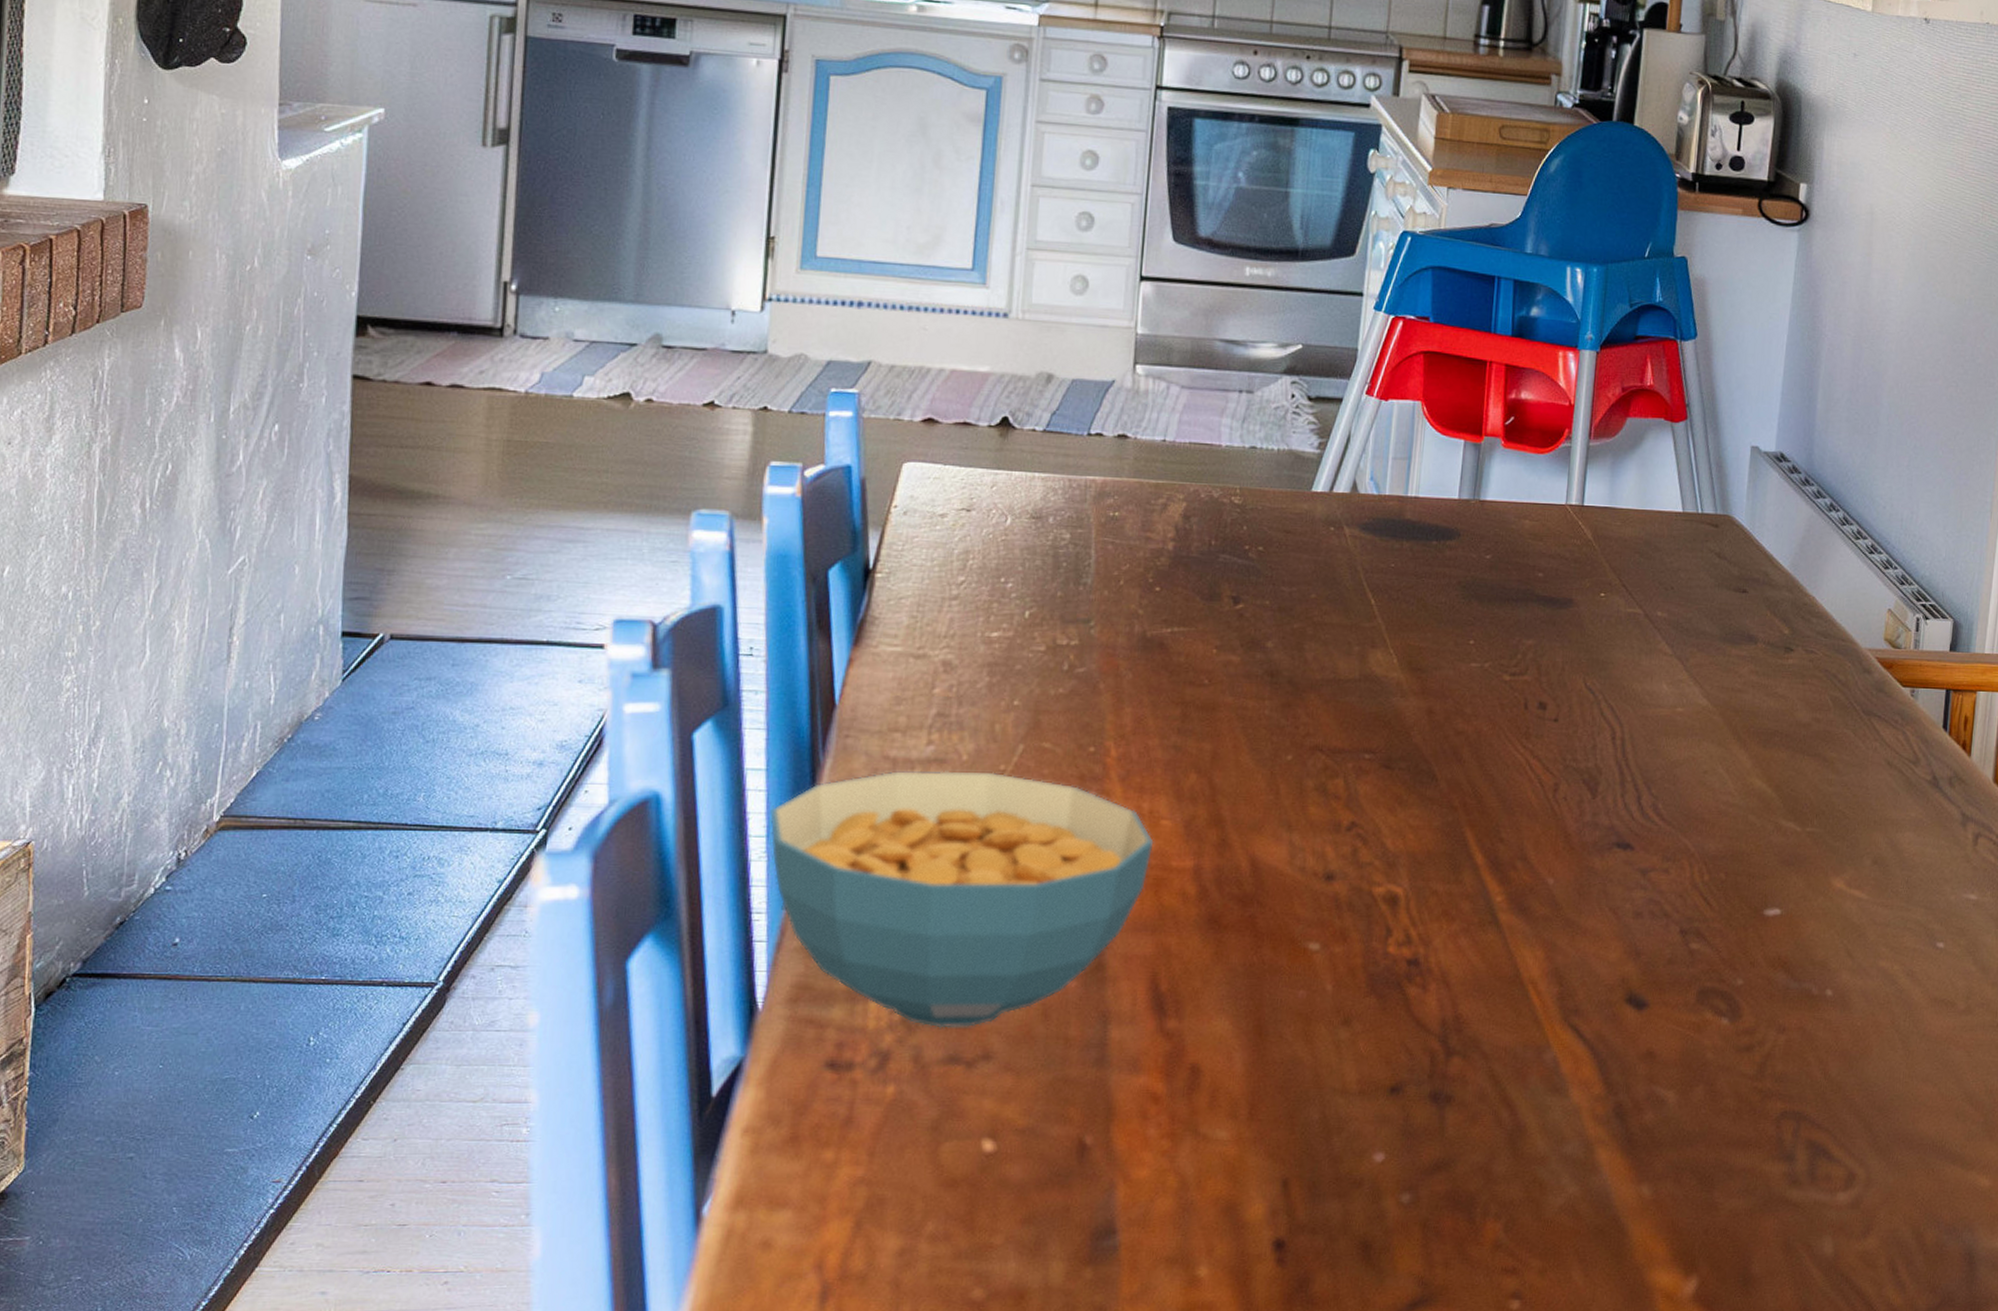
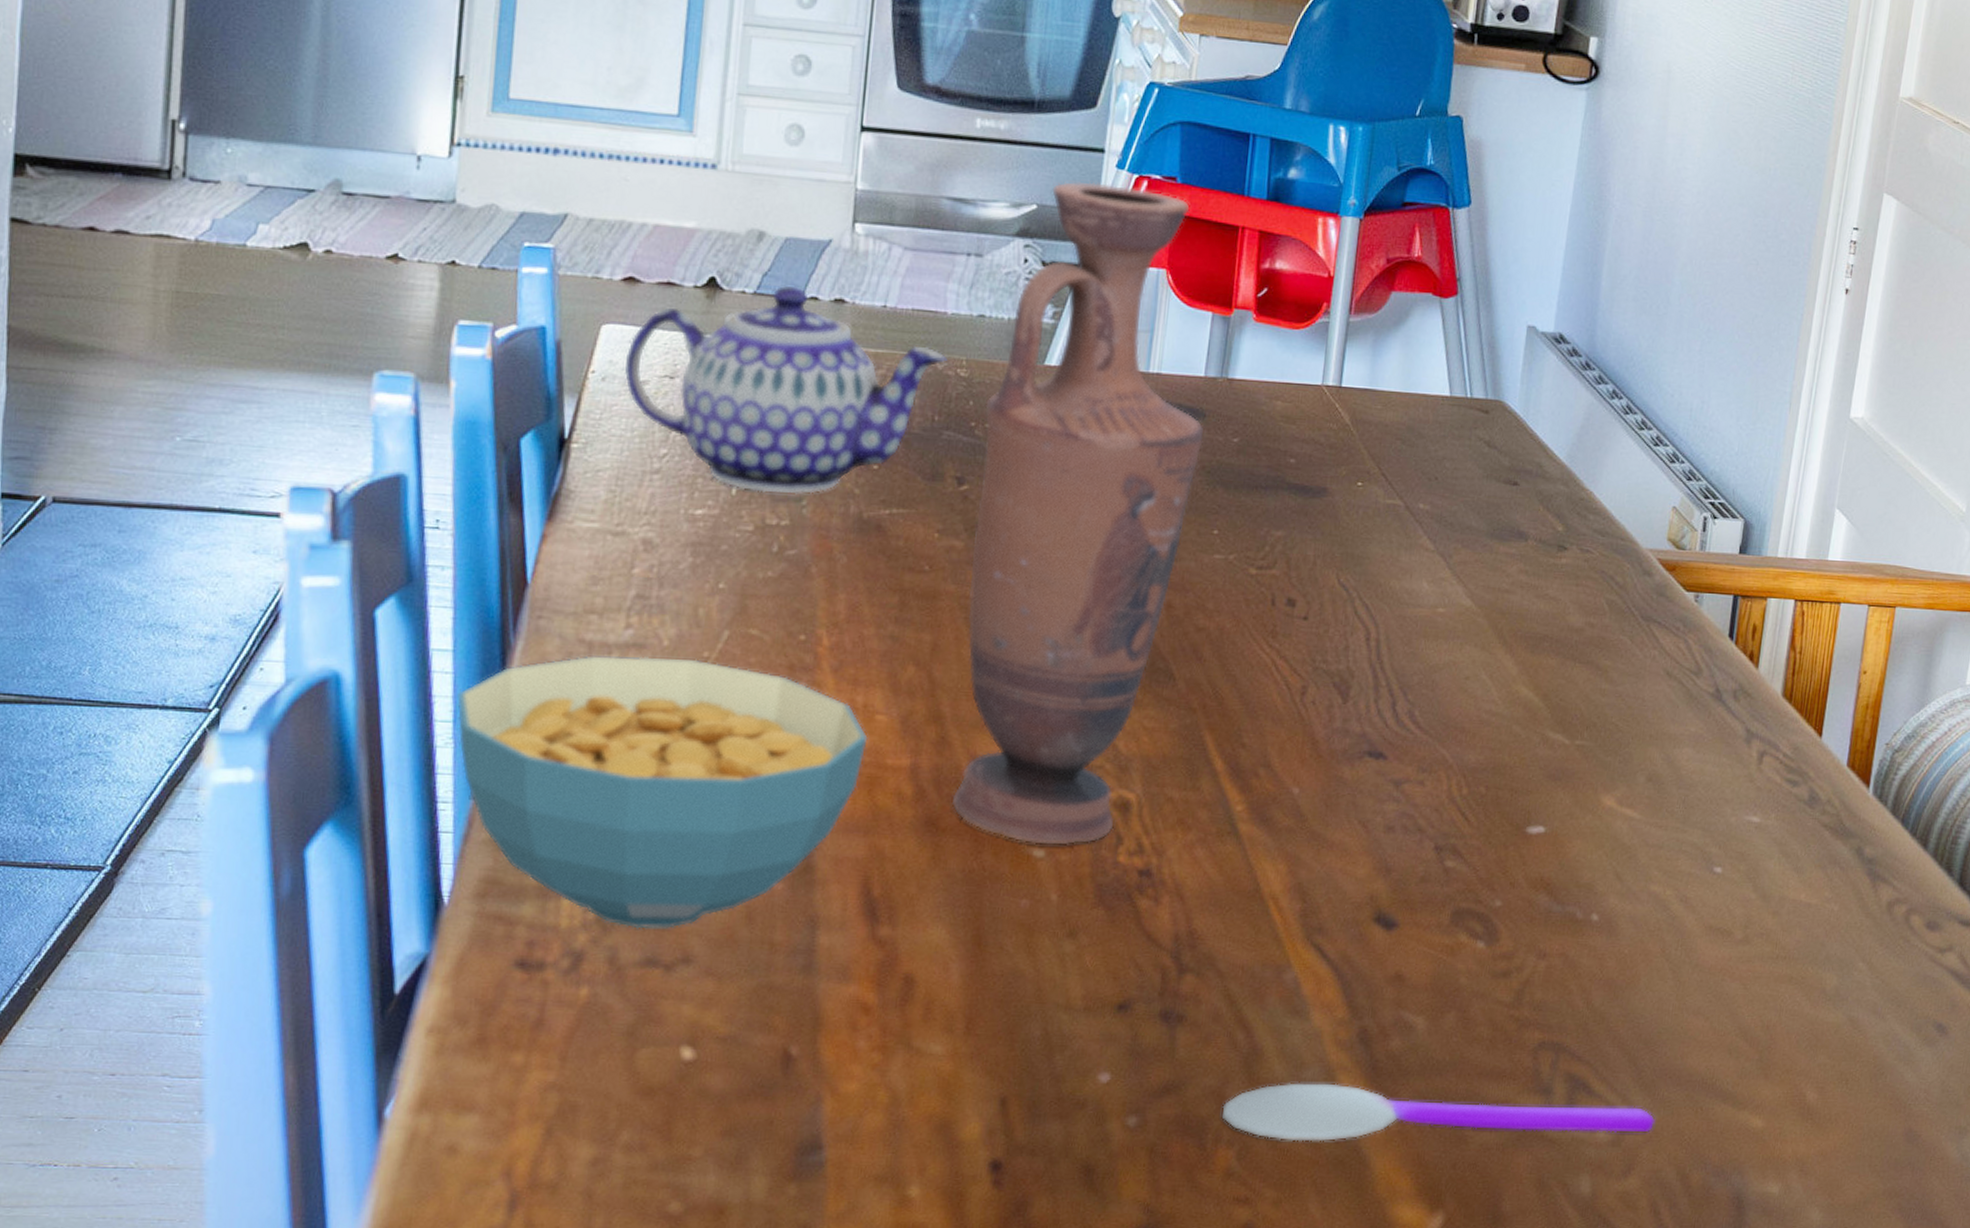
teapot: none [924,423,1222,616] -> present [624,285,947,495]
vase: none [1232,322,1459,938] -> present [951,181,1204,845]
spoon: none [1489,1156,1891,1212] -> present [1222,1083,1656,1141]

